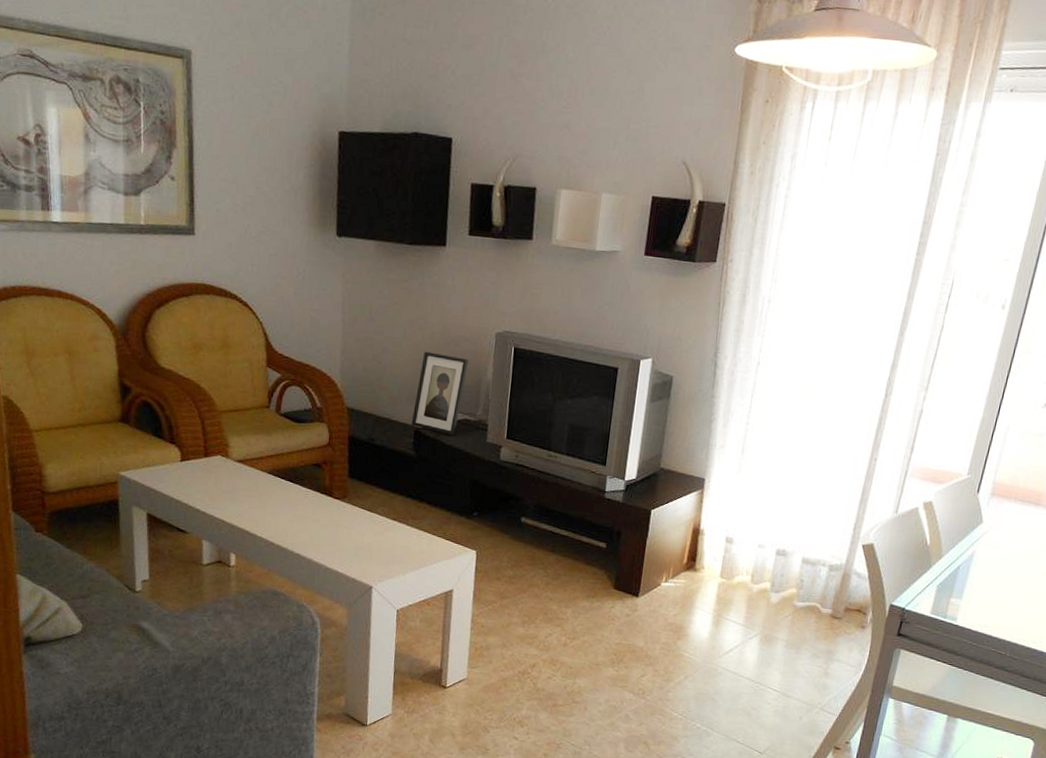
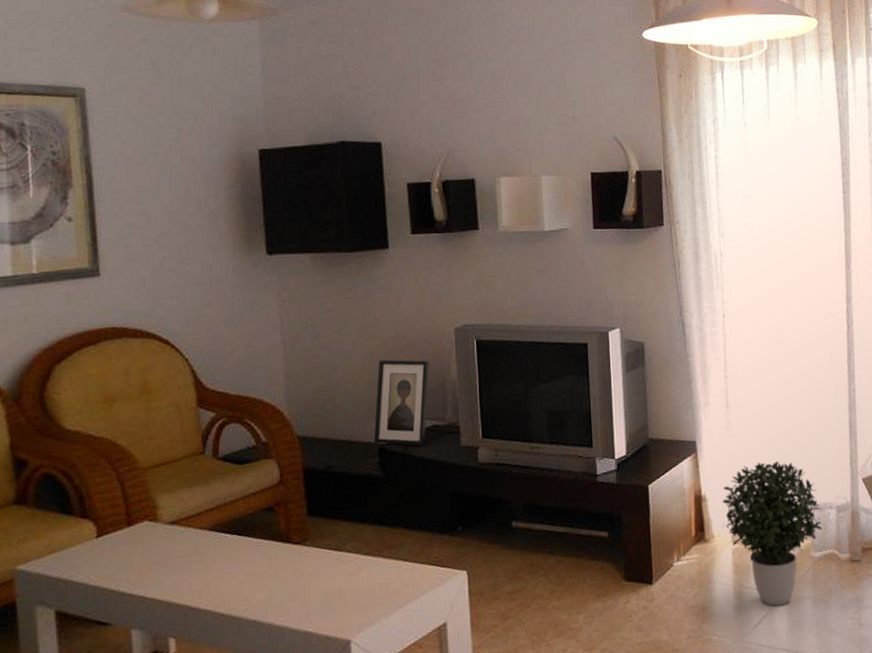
potted plant: none [717,510,814,642] -> present [723,461,822,607]

